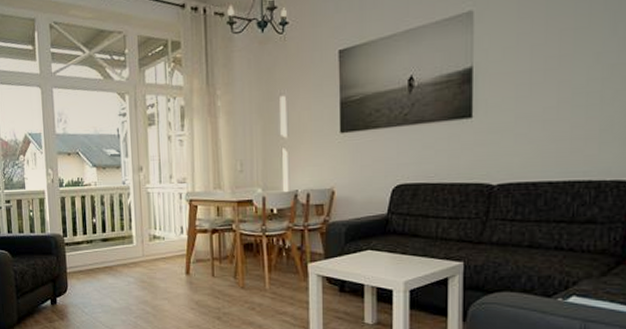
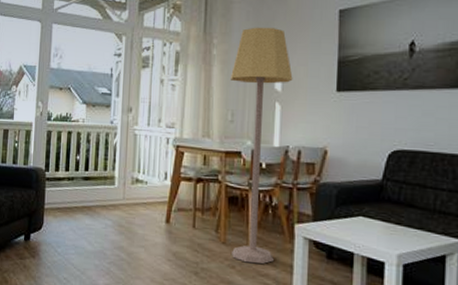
lamp: none [236,73,298,304] -> present [230,27,293,264]

